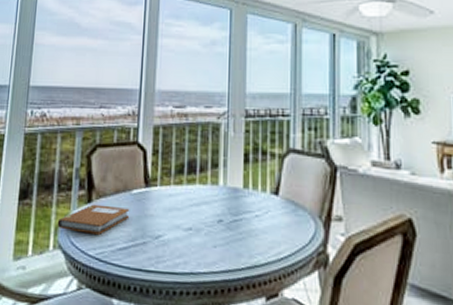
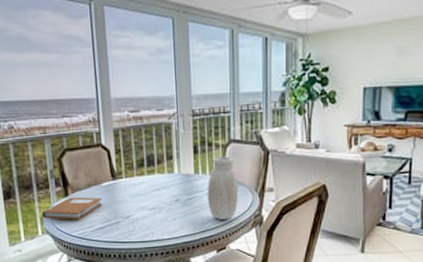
vase: none [257,169,298,254] -> present [207,157,239,220]

